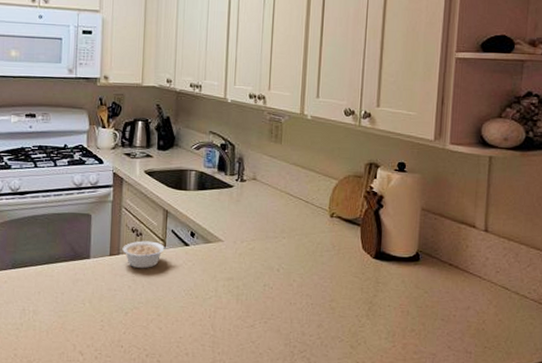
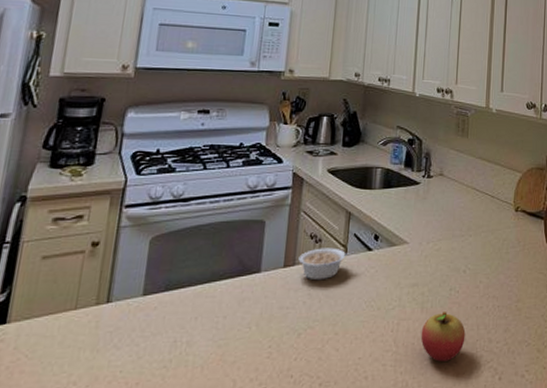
fruit: none [236,305,279,348] -> present [420,312,466,362]

